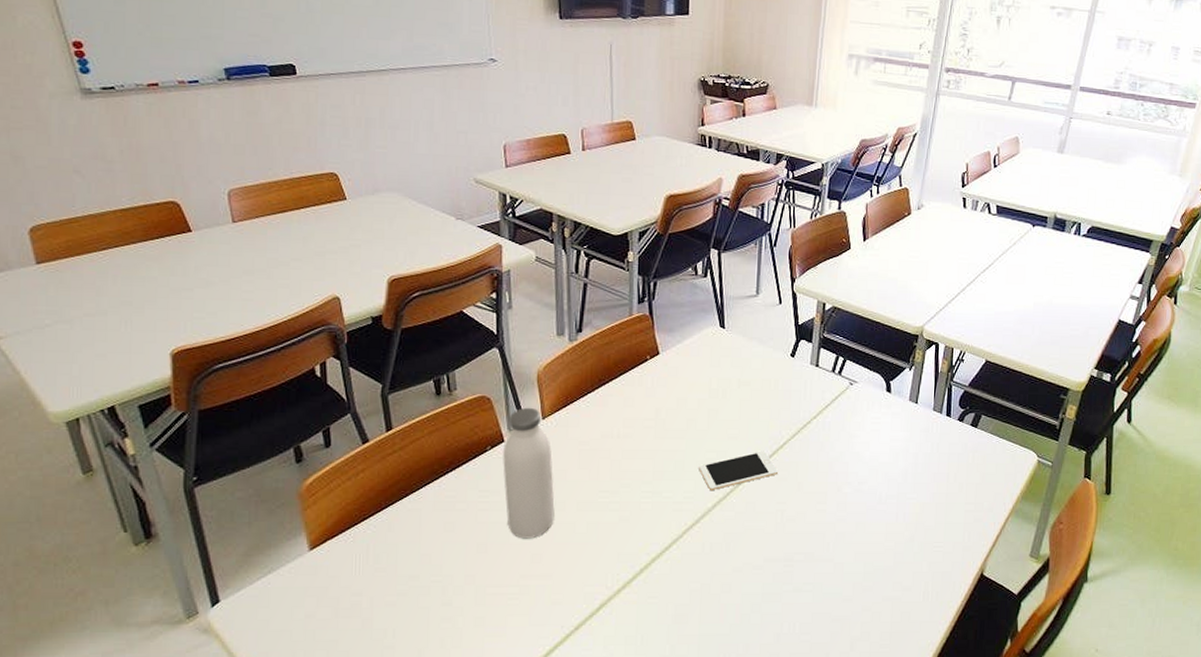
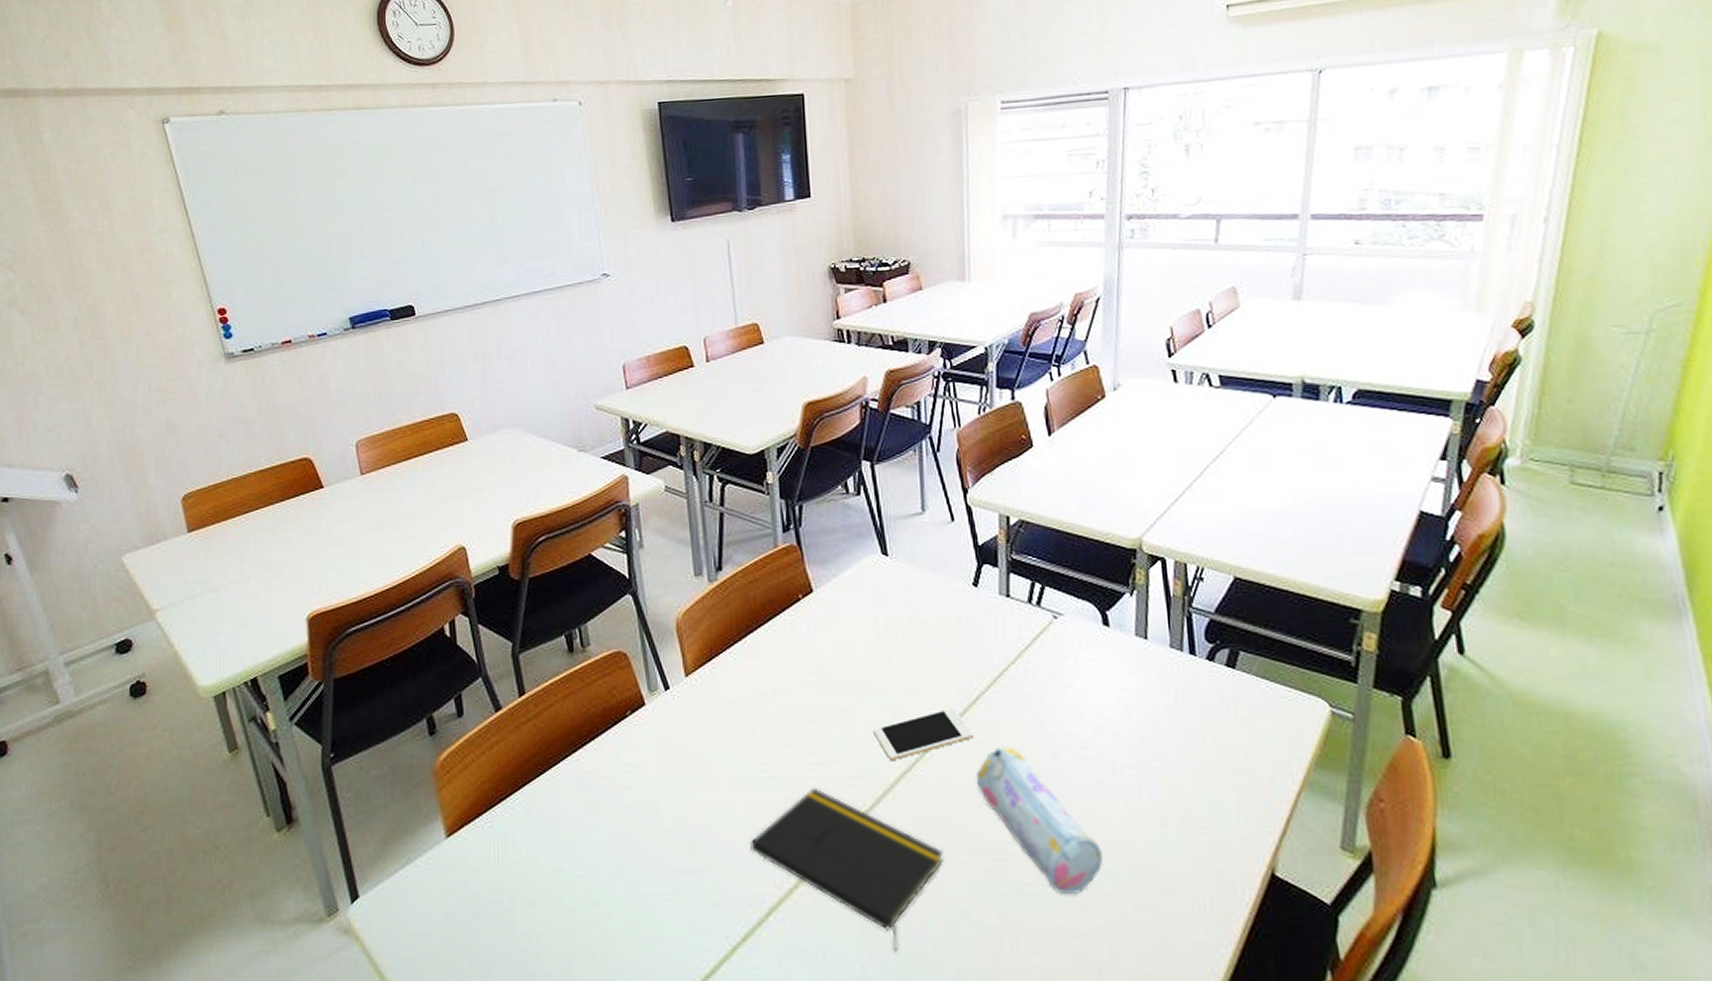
water bottle: present [503,407,555,539] -> none [645,662,708,824]
notepad: none [588,512,745,634] -> present [750,789,944,951]
pencil case: none [776,481,864,590] -> present [976,747,1103,894]

